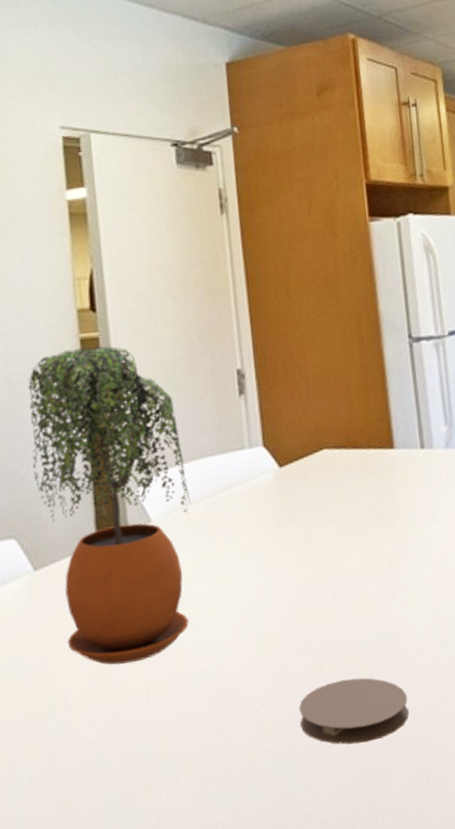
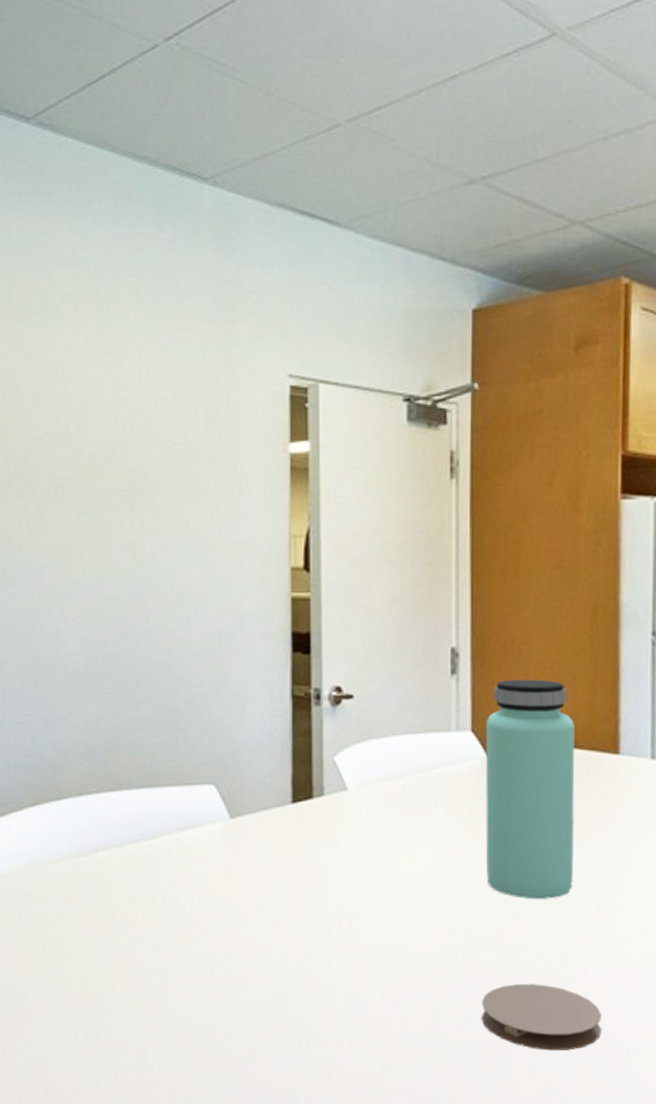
potted plant: present [28,346,191,665] -> none [235,606,389,922]
bottle: none [275,389,368,599] -> present [485,679,575,899]

